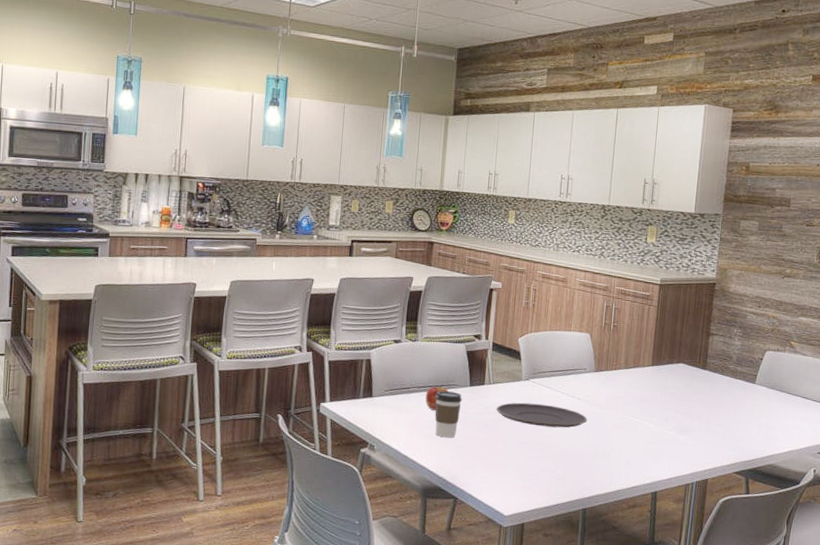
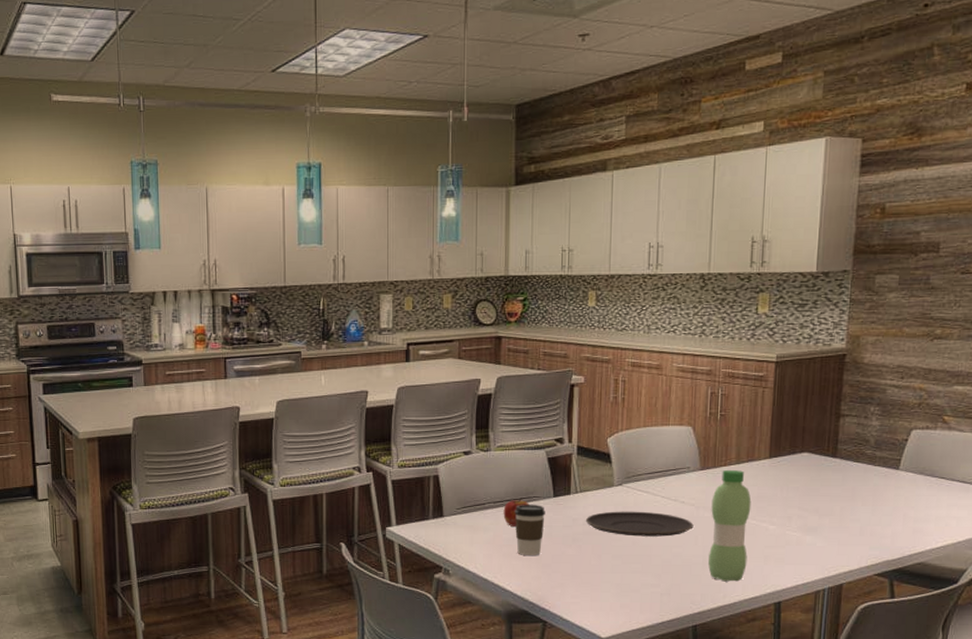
water bottle: none [598,373,636,472] -> present [708,469,752,582]

